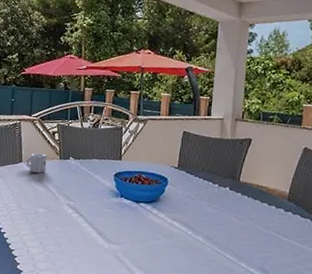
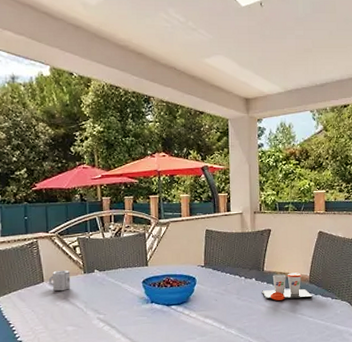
cup: none [235,186,290,217] -> present [262,272,313,301]

